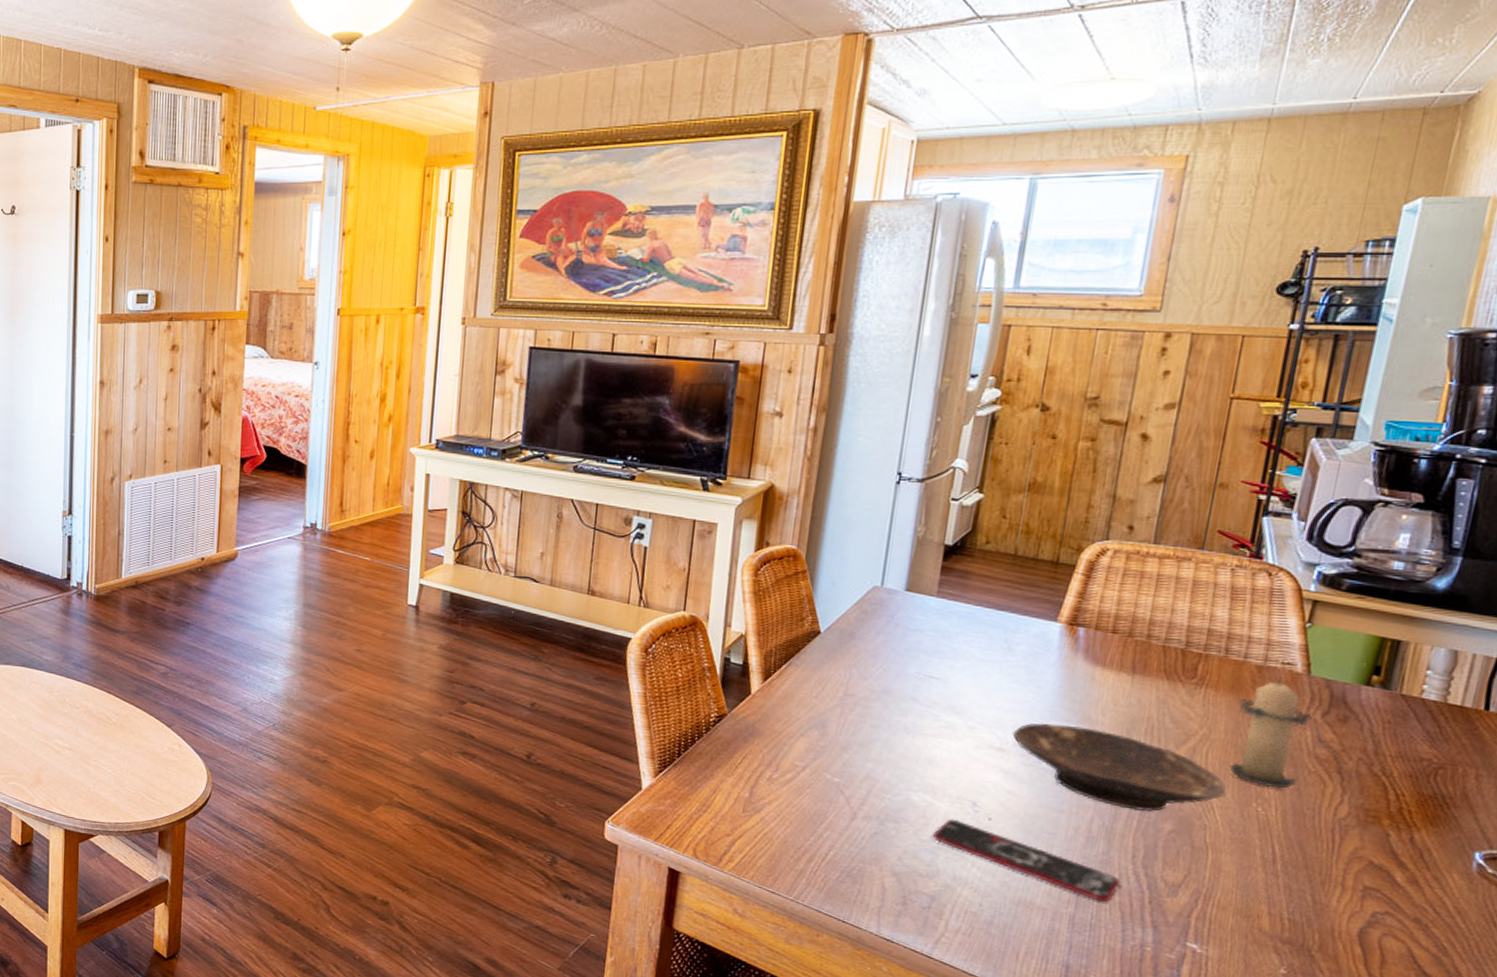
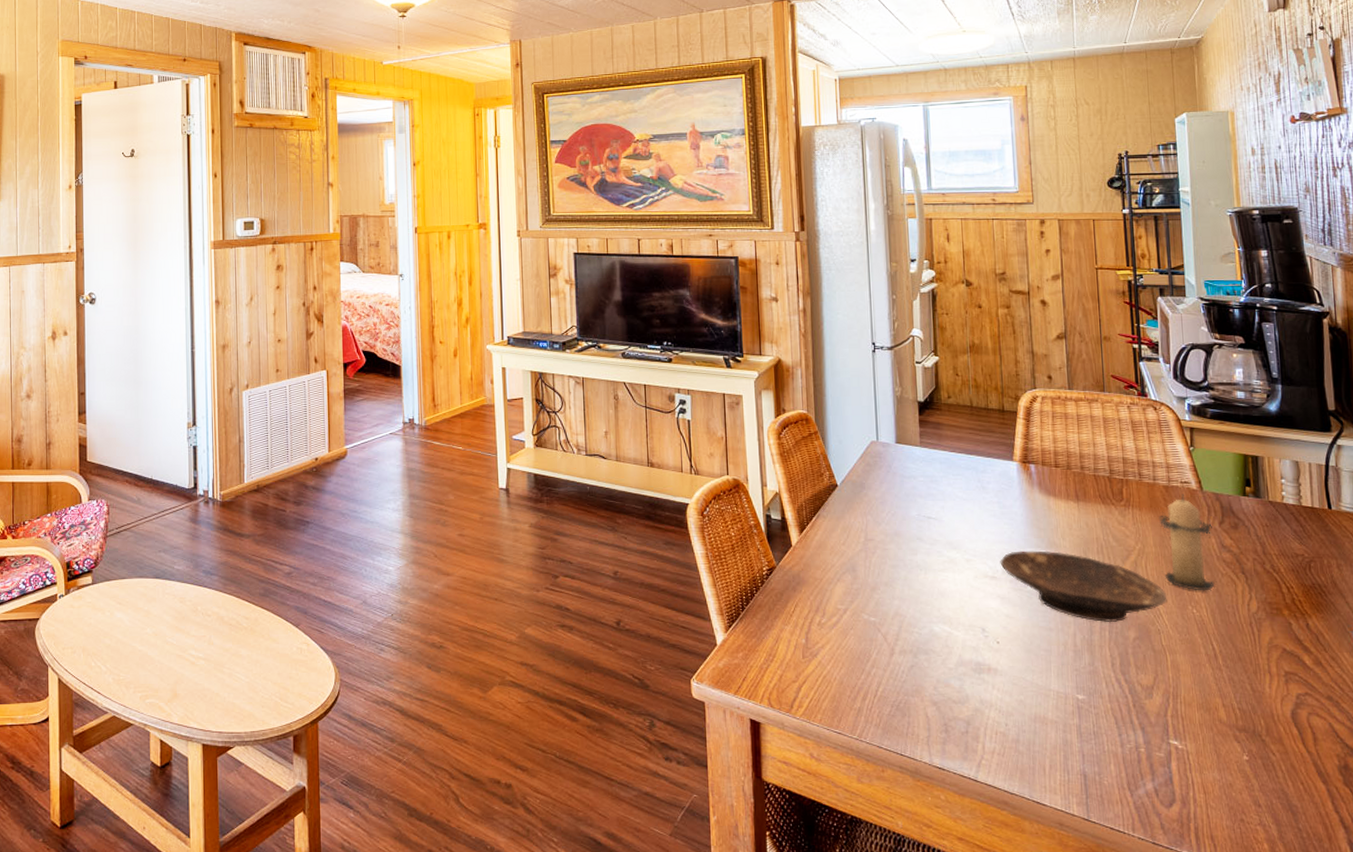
smartphone: present [932,819,1121,902] -> none [956,645,1109,710]

